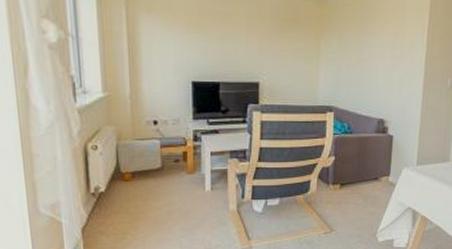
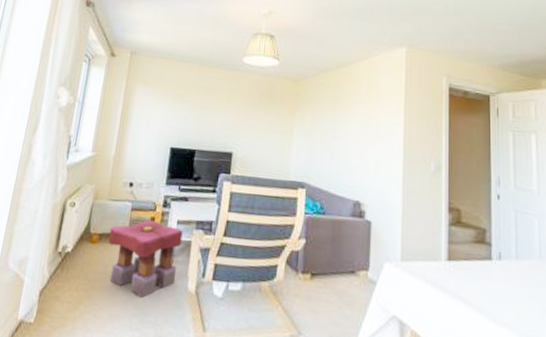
stool: none [142,154,218,221] -> present [108,219,183,298]

